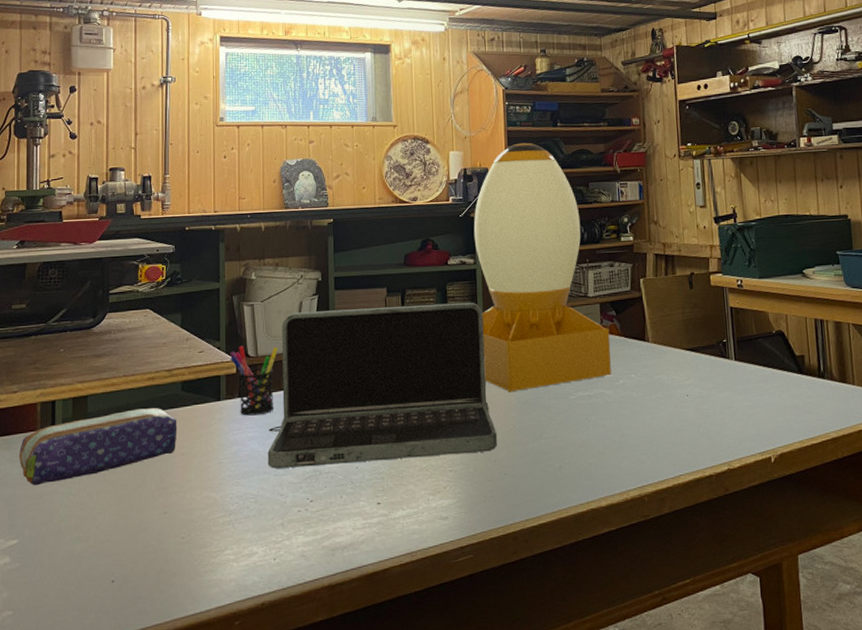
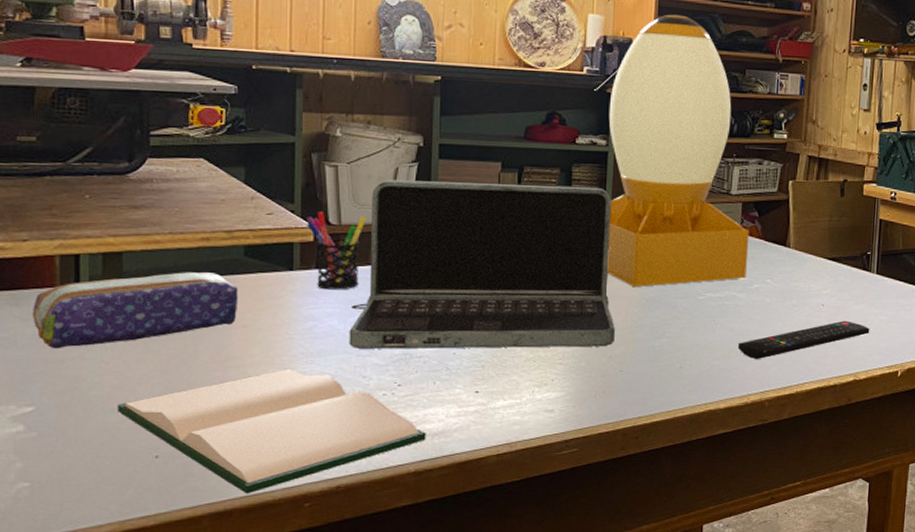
hardback book: none [82,491,337,615] -> present [117,368,426,494]
remote control: none [612,409,737,455] -> present [738,320,870,360]

